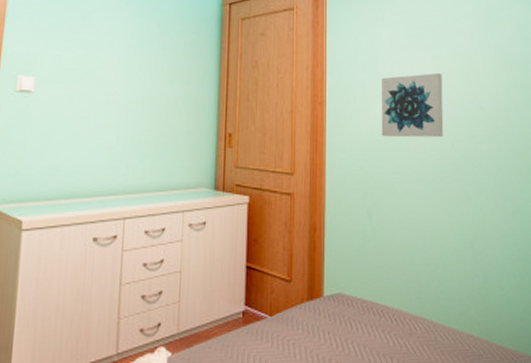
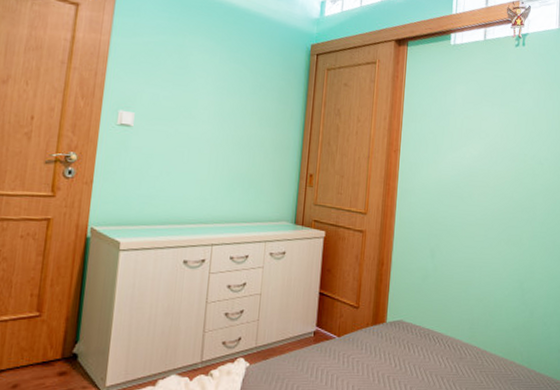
wall art: present [381,72,444,138] -> none [448,129,508,189]

